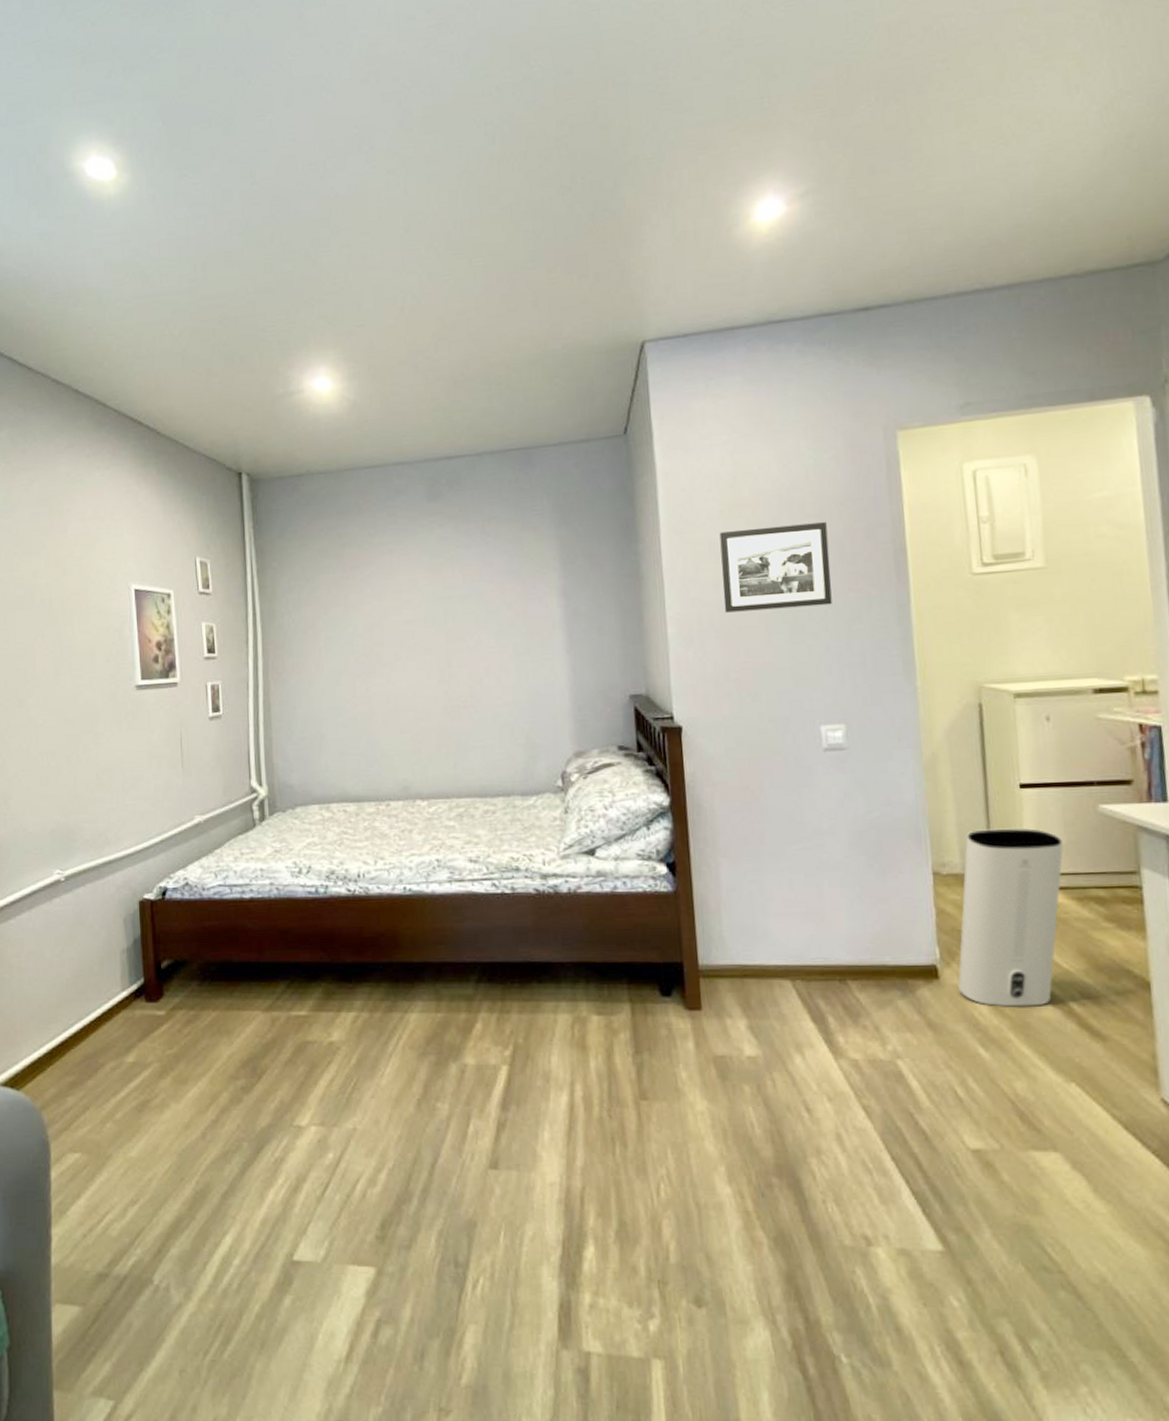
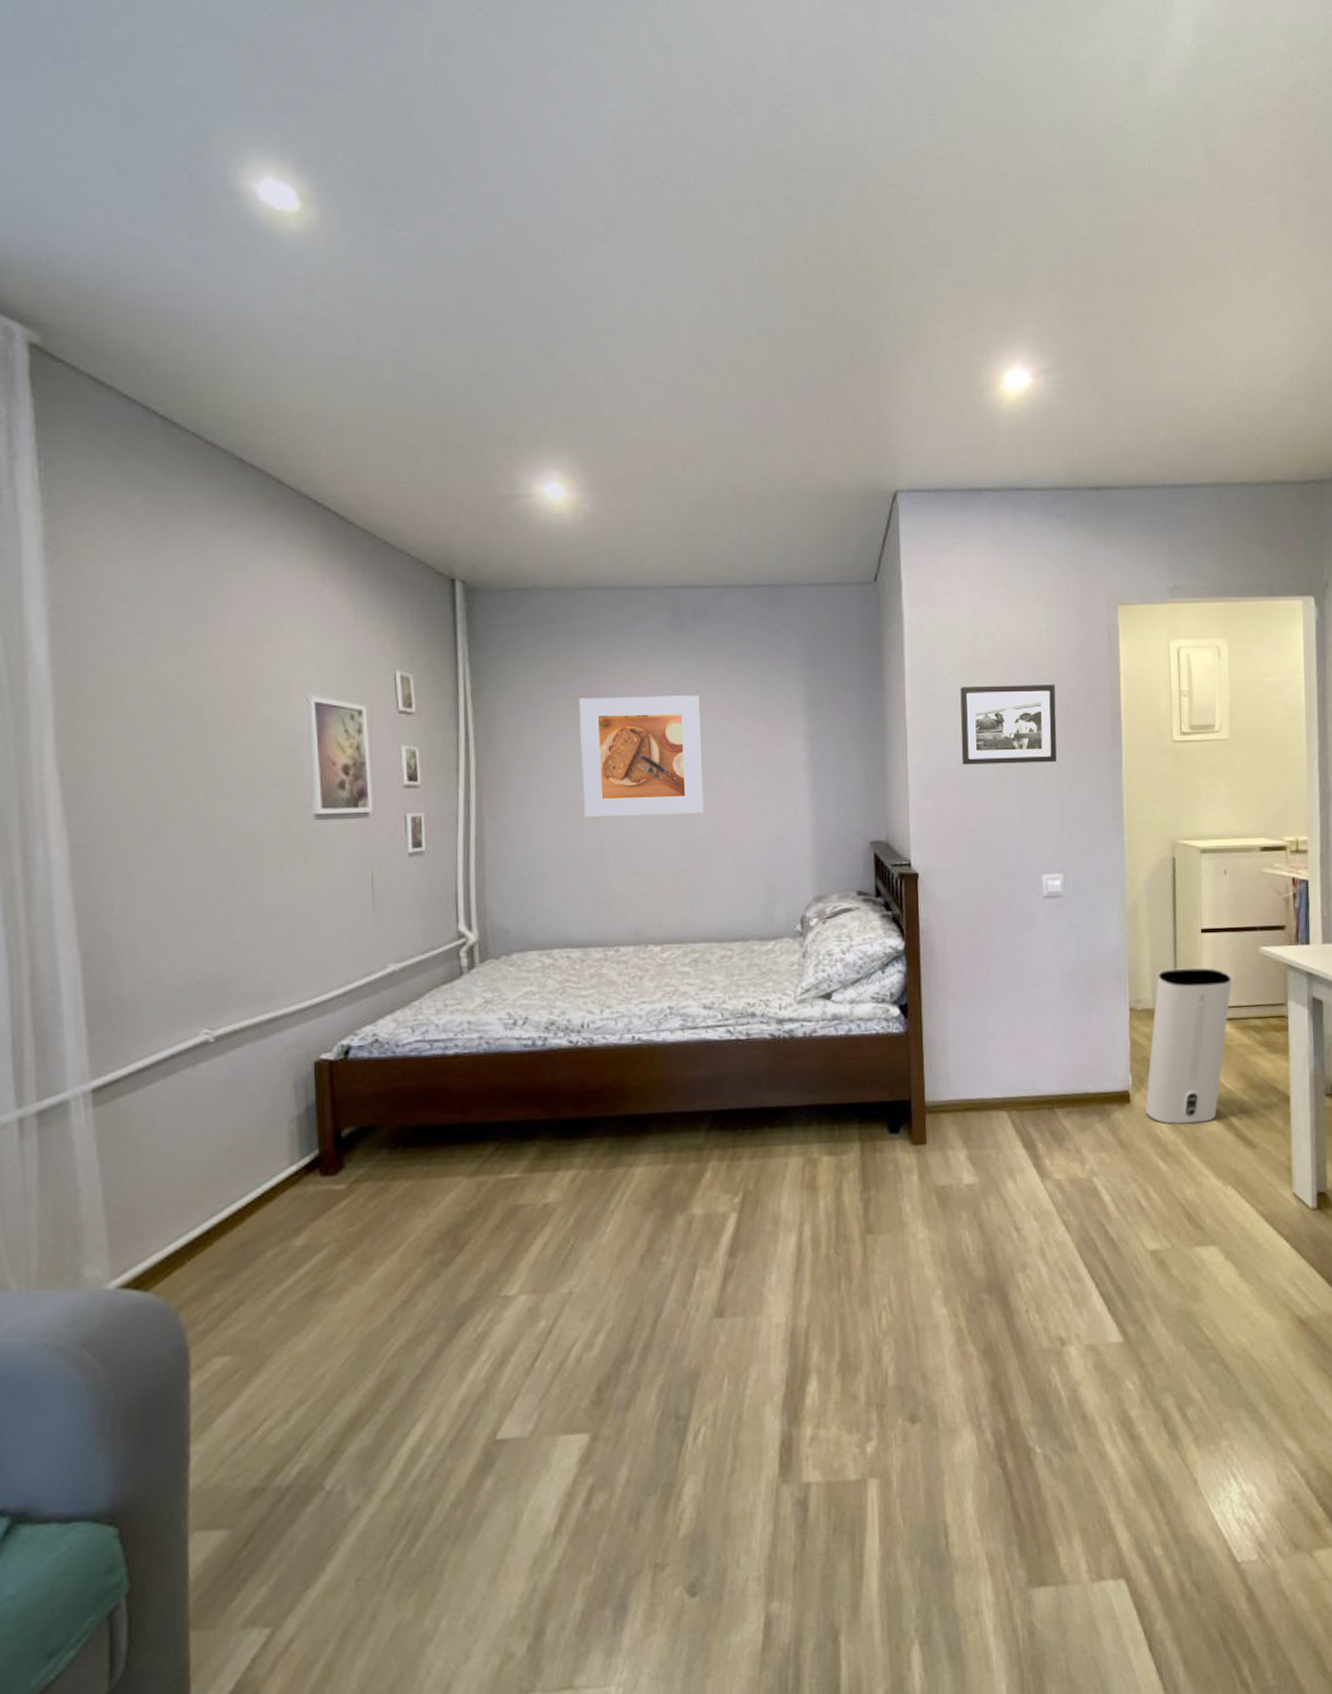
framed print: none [348,560,465,680] -> present [579,695,705,817]

